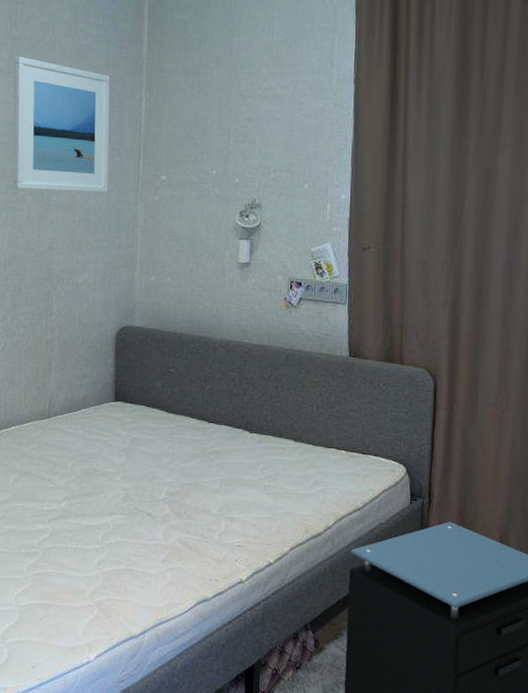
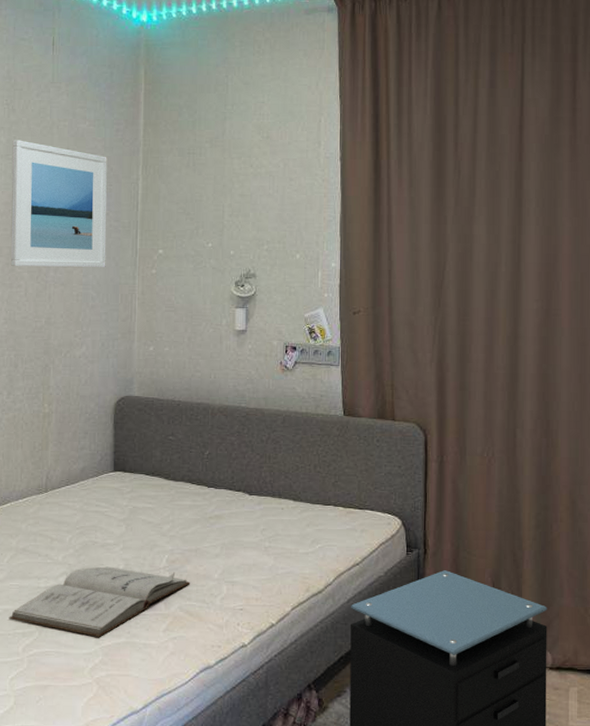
book: none [14,494,189,562] -> present [9,566,191,637]

